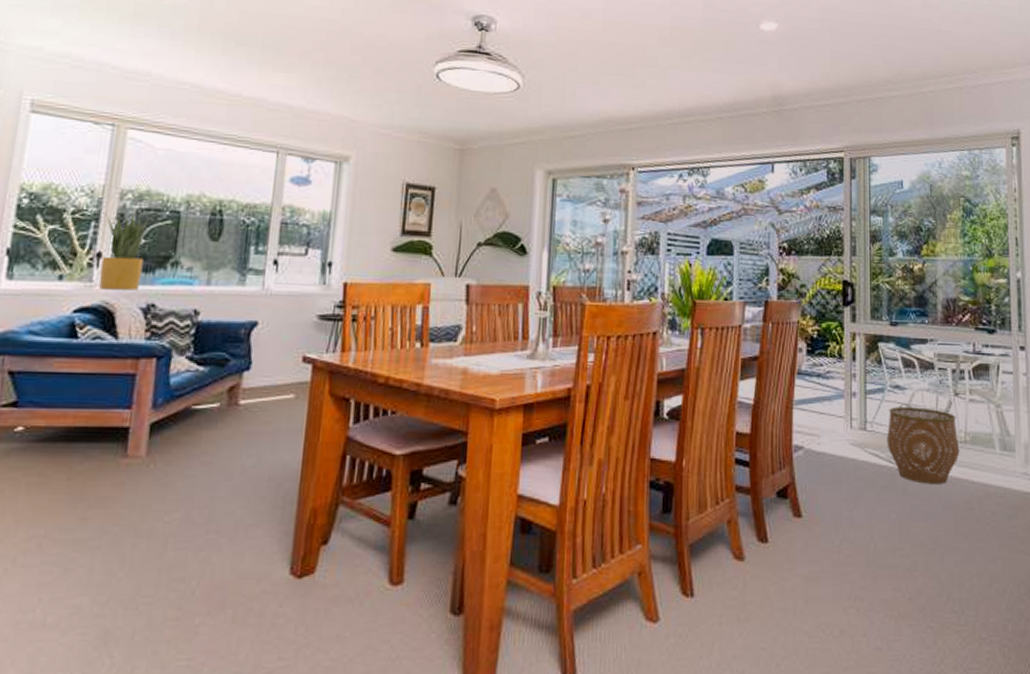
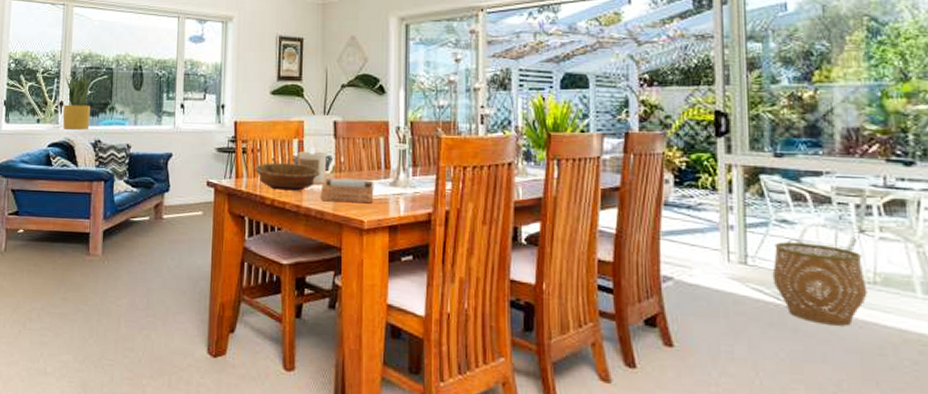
decorative bowl: none [365,332,447,368] -> present [254,162,320,192]
candle: none [421,314,457,357] -> present [298,147,327,184]
napkin holder: none [446,350,510,380] -> present [321,178,374,204]

